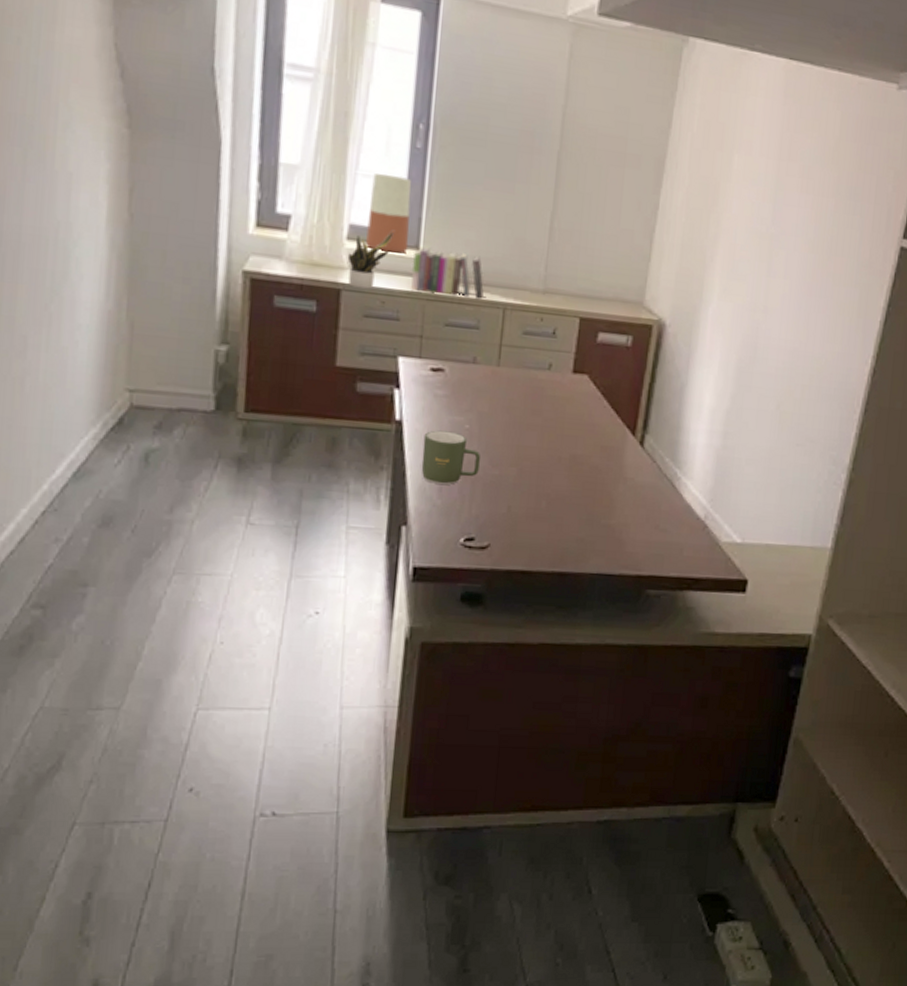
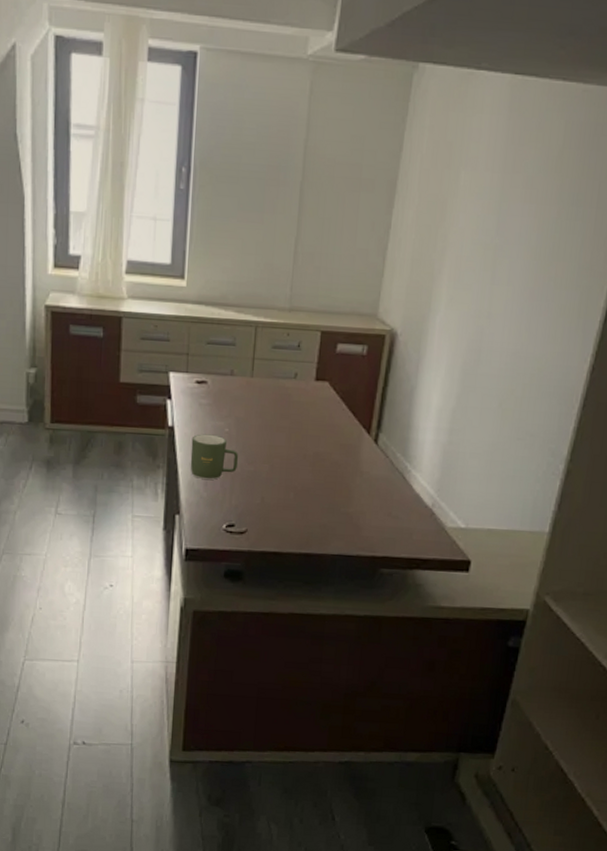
potted plant: present [347,231,394,289] -> none [126,264,163,316]
vase: present [366,173,412,254] -> none [141,215,177,283]
books: present [411,247,484,301] -> none [178,276,239,320]

